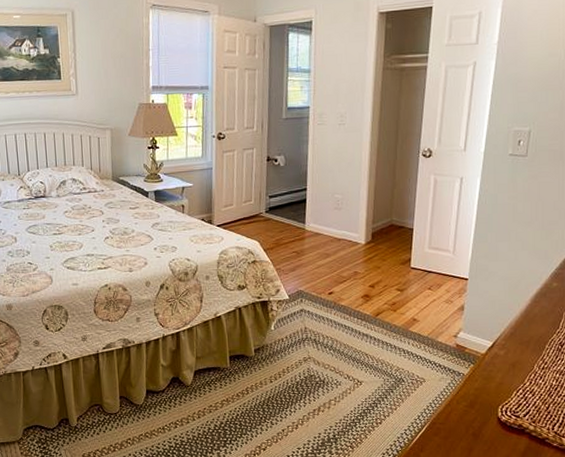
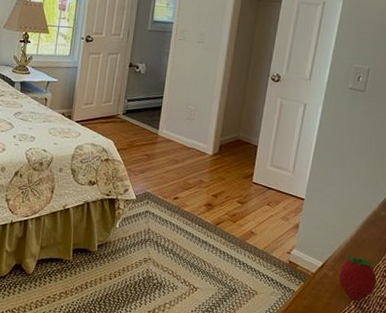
fruit: none [510,332,552,379] -> present [338,256,377,302]

